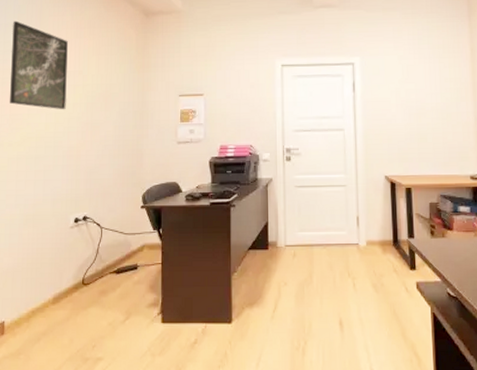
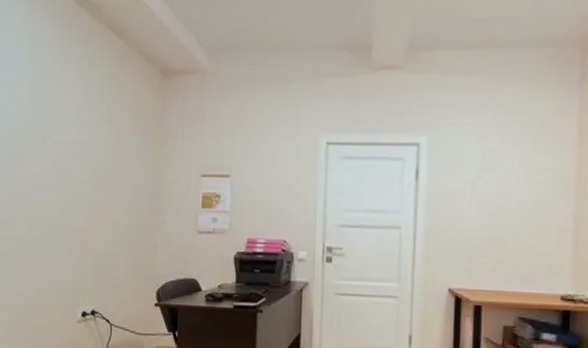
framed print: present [10,20,68,110] -> none [12,78,75,187]

